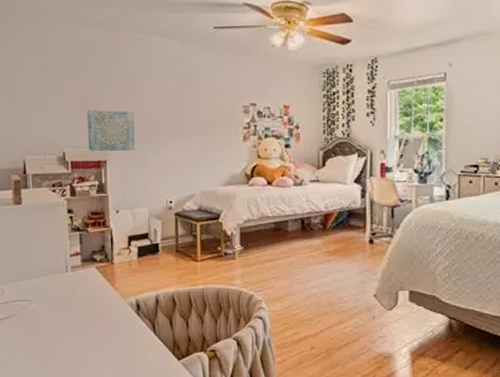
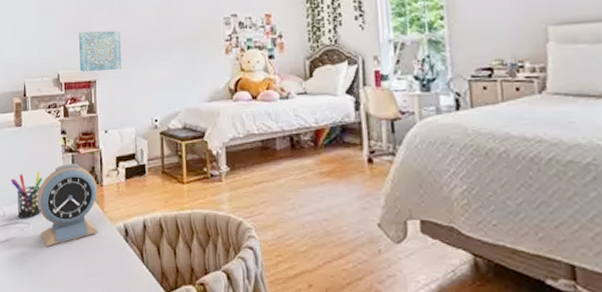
pen holder: none [10,250,47,296] -> present [11,171,43,218]
alarm clock: none [41,242,108,322] -> present [37,163,98,247]

